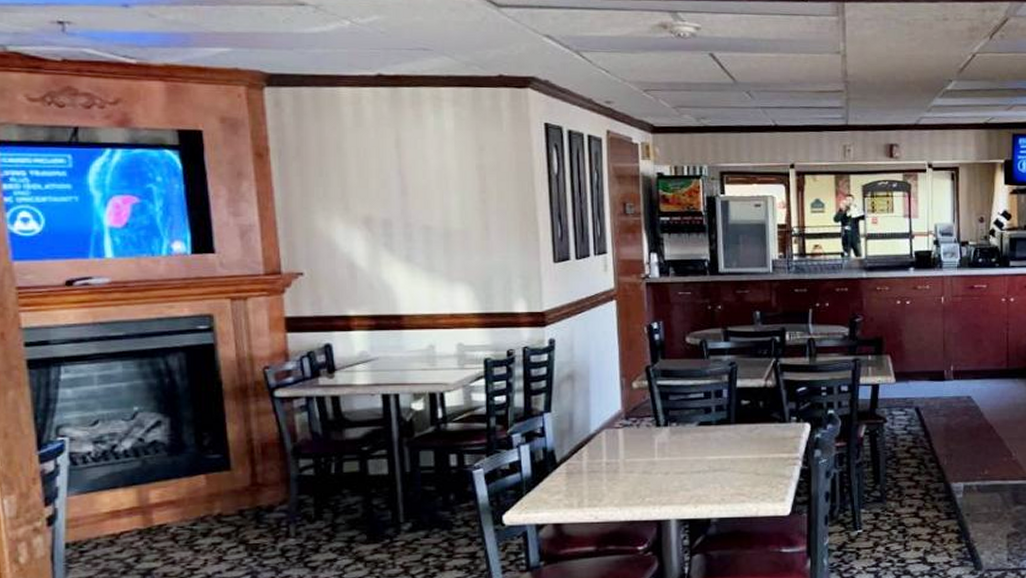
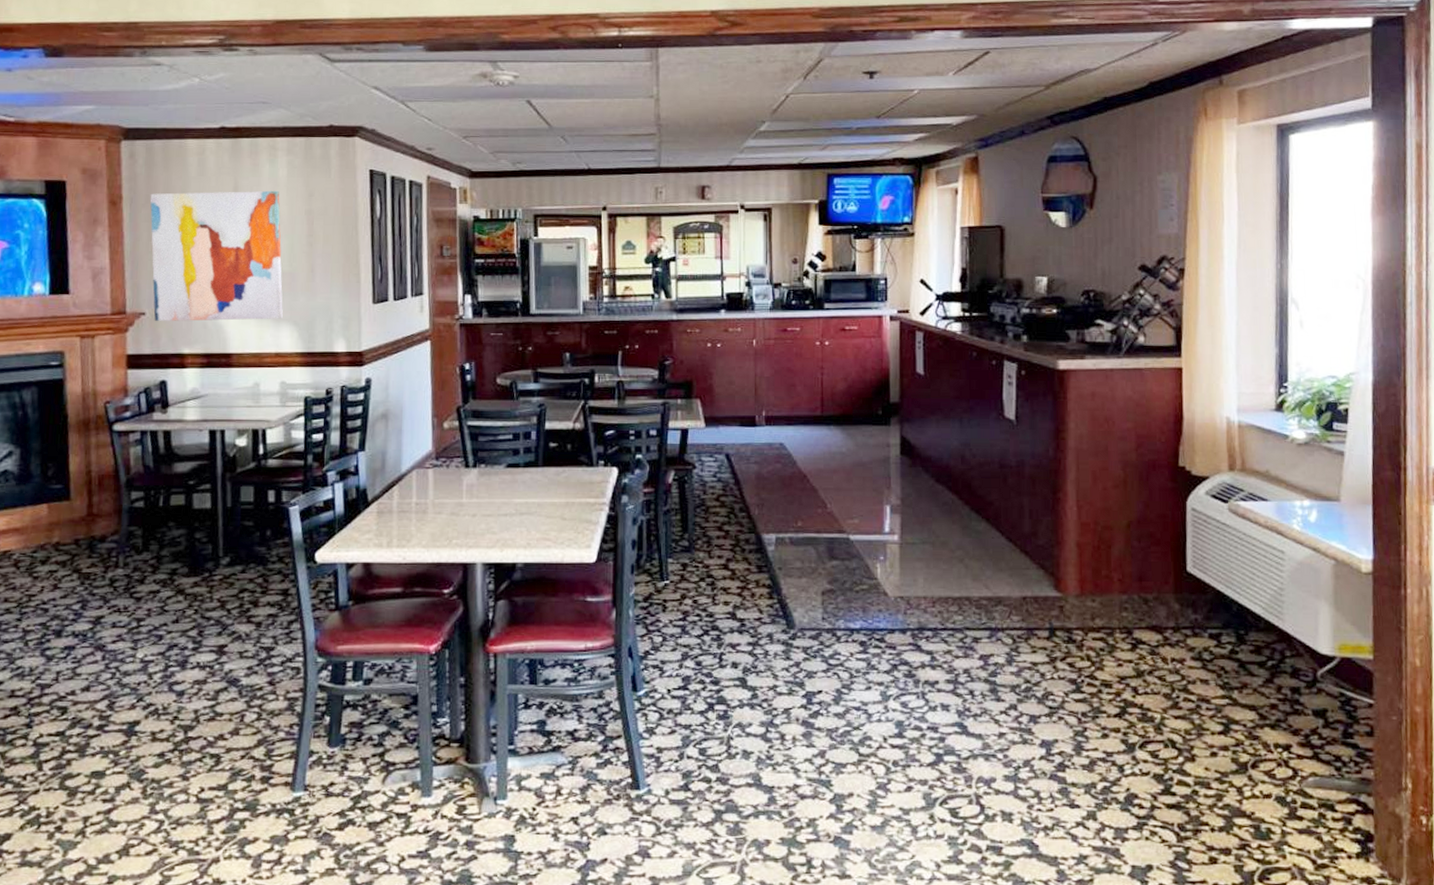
wall art: none [301,143,457,283] -> present [150,190,283,322]

